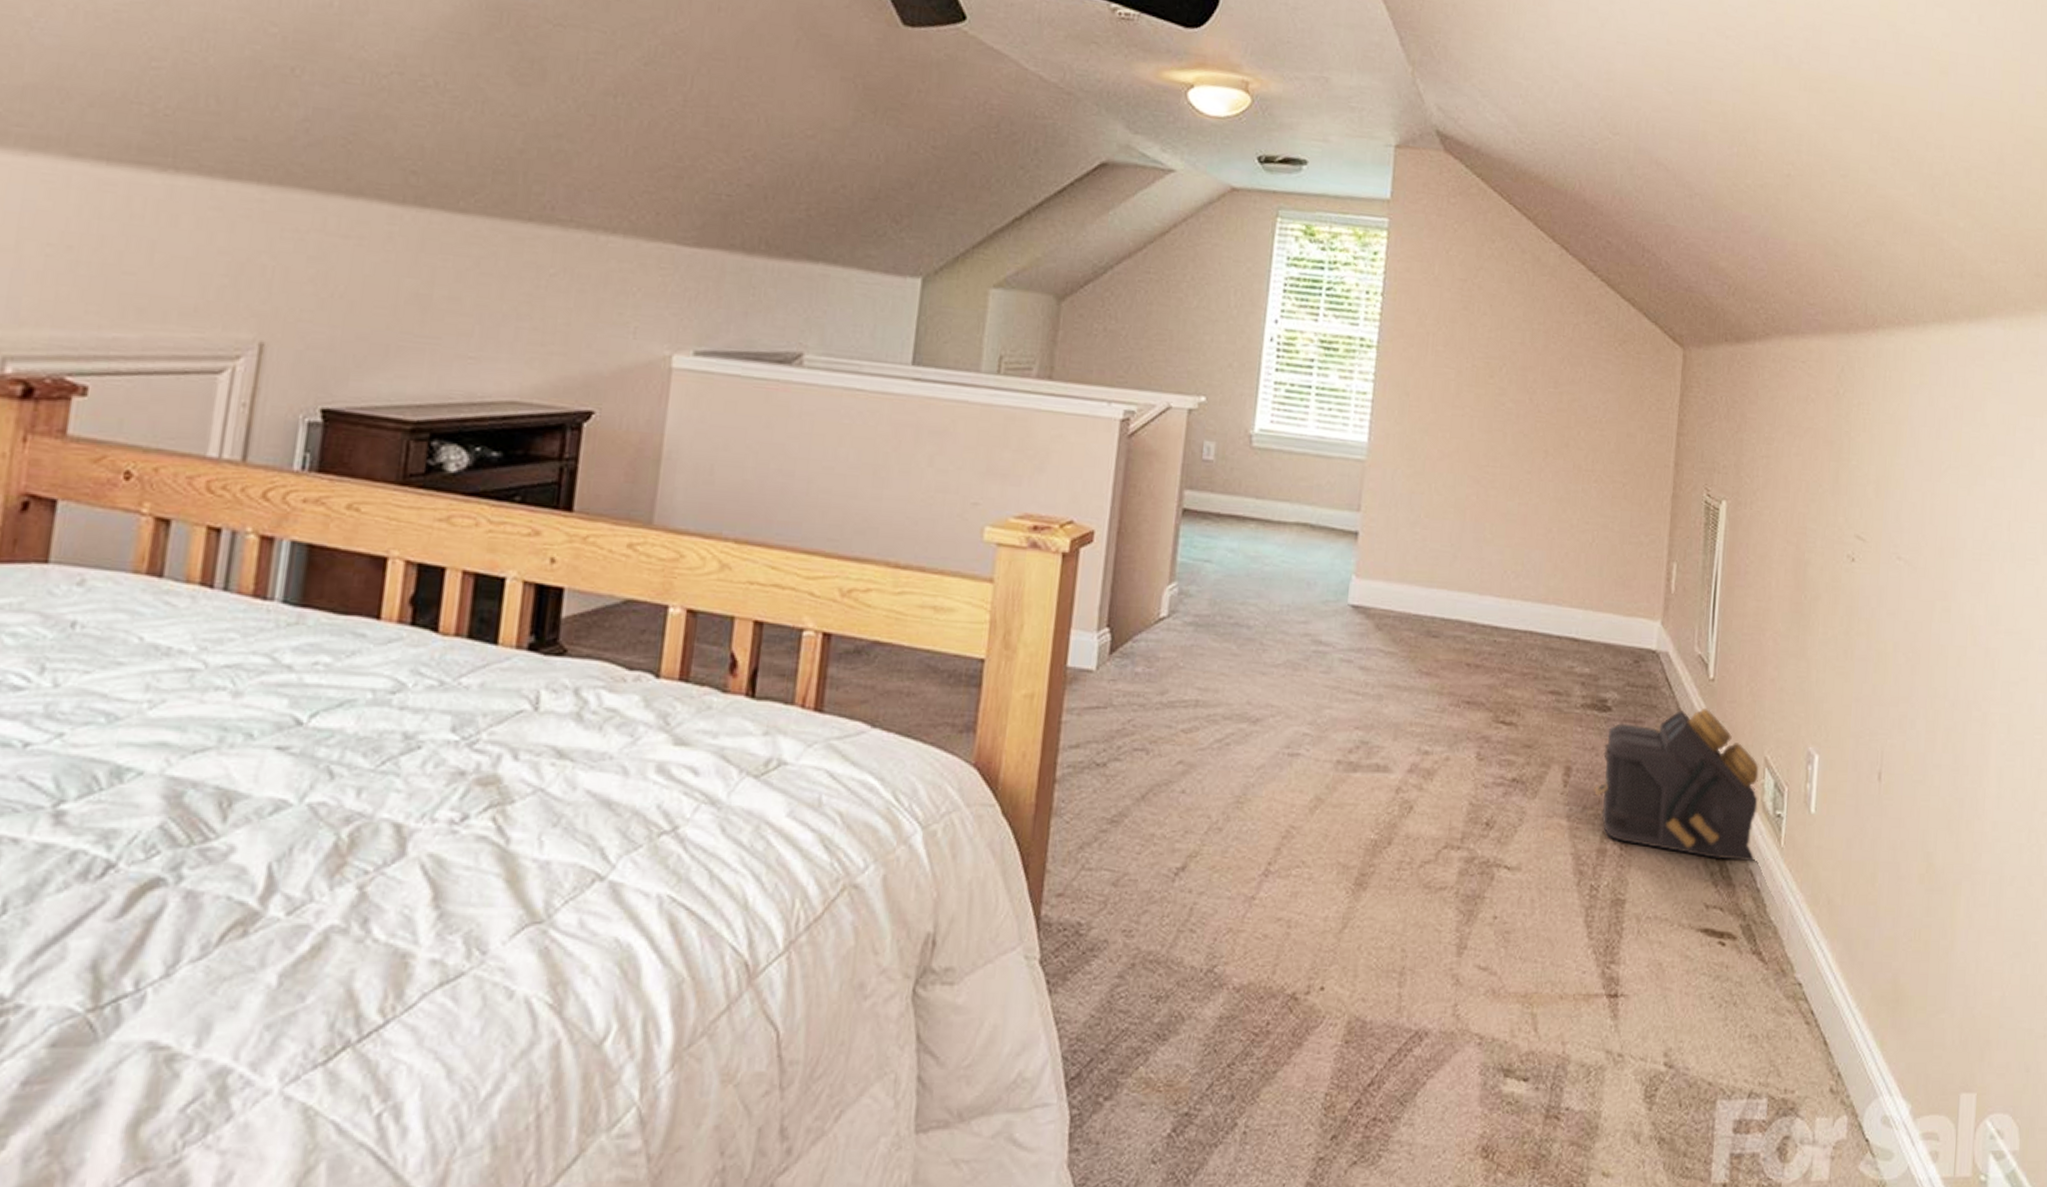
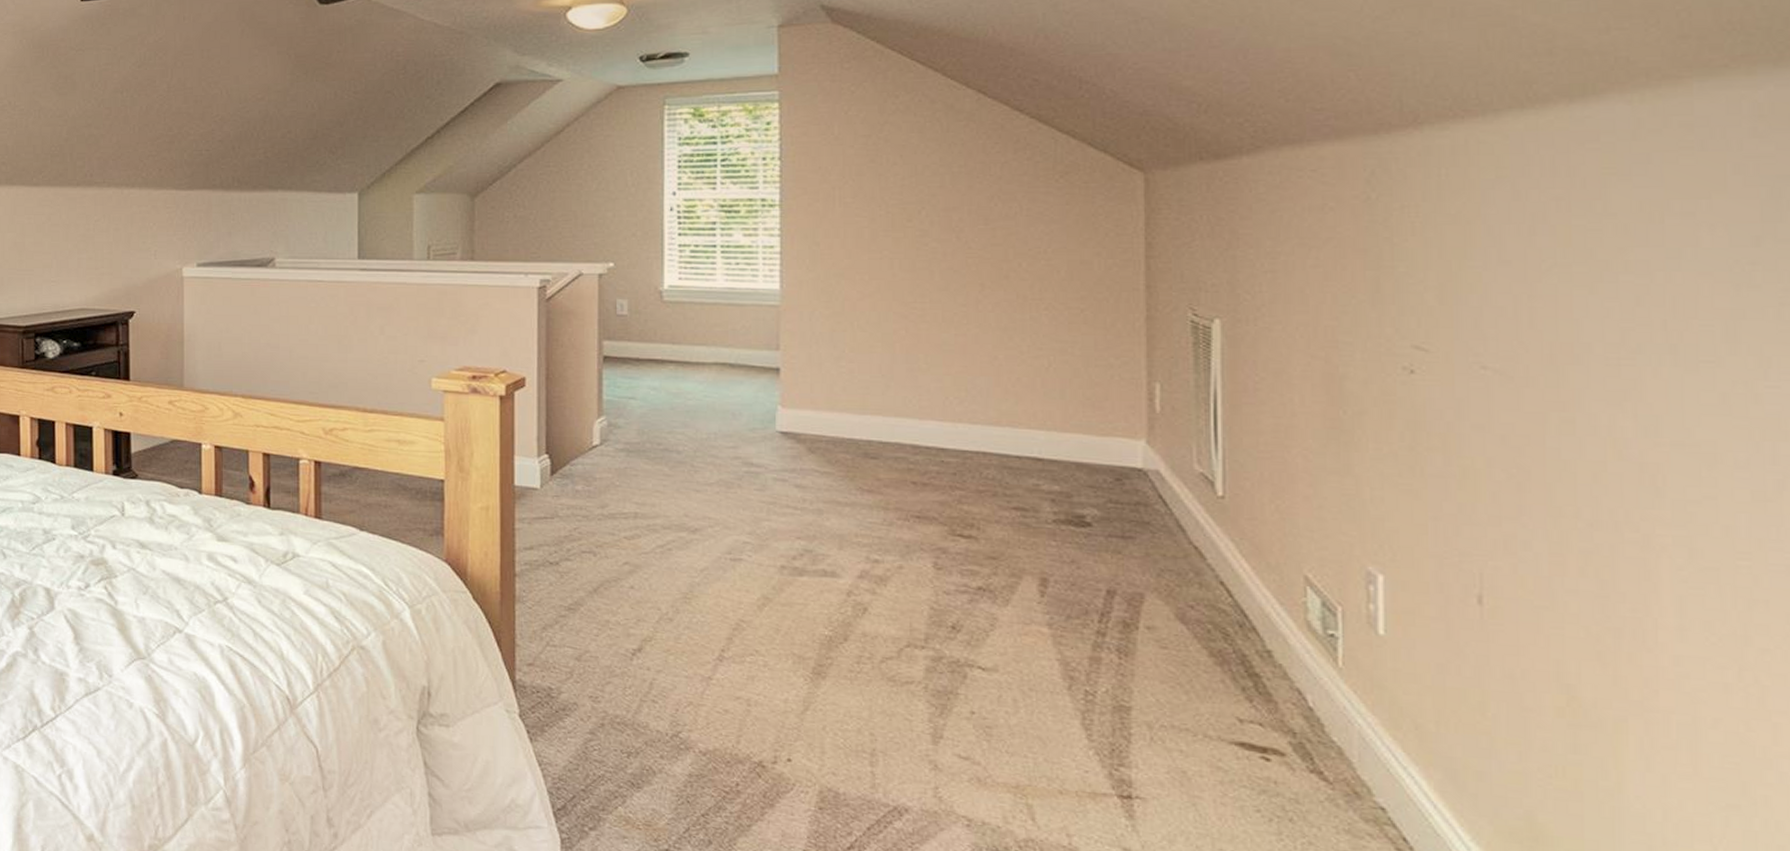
backpack: present [1594,707,1759,862] -> none [1079,524,1303,681]

